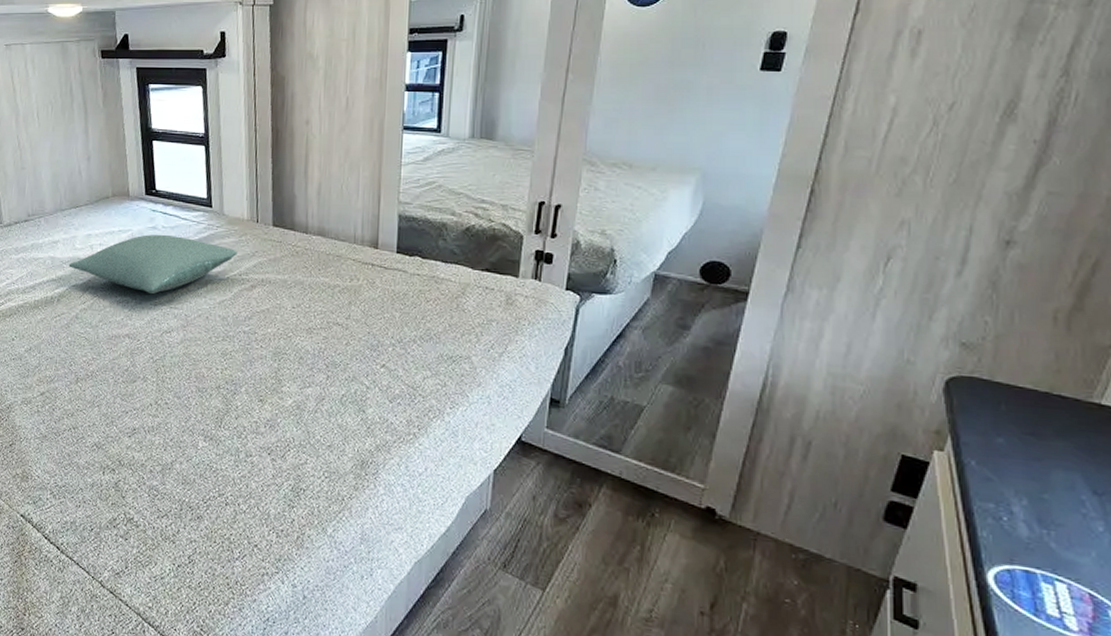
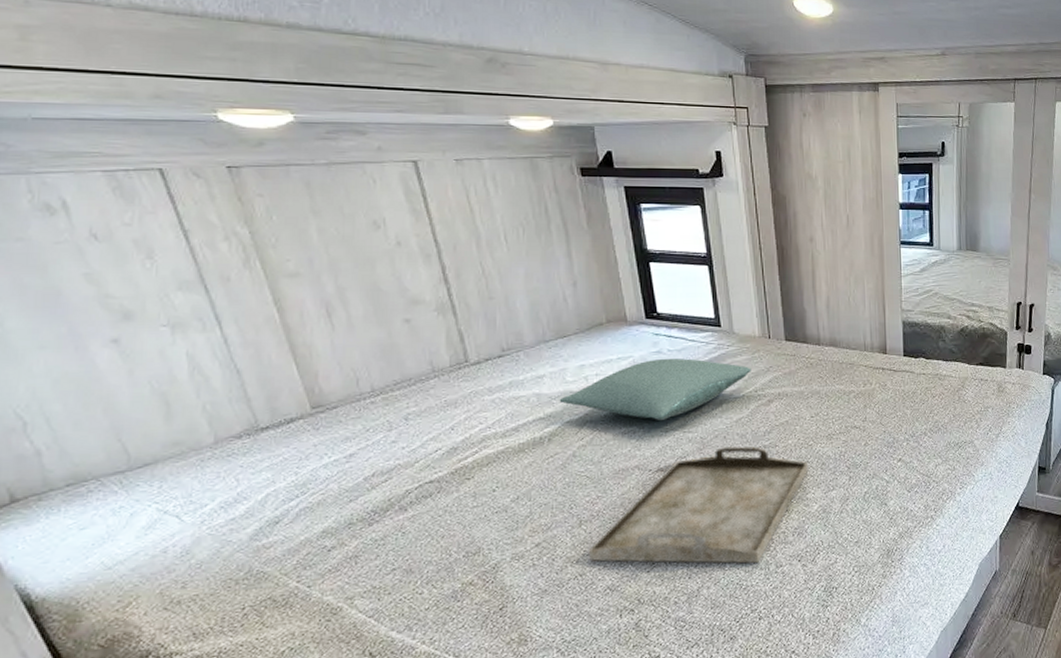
serving tray: none [81,327,286,448] -> present [588,446,809,564]

